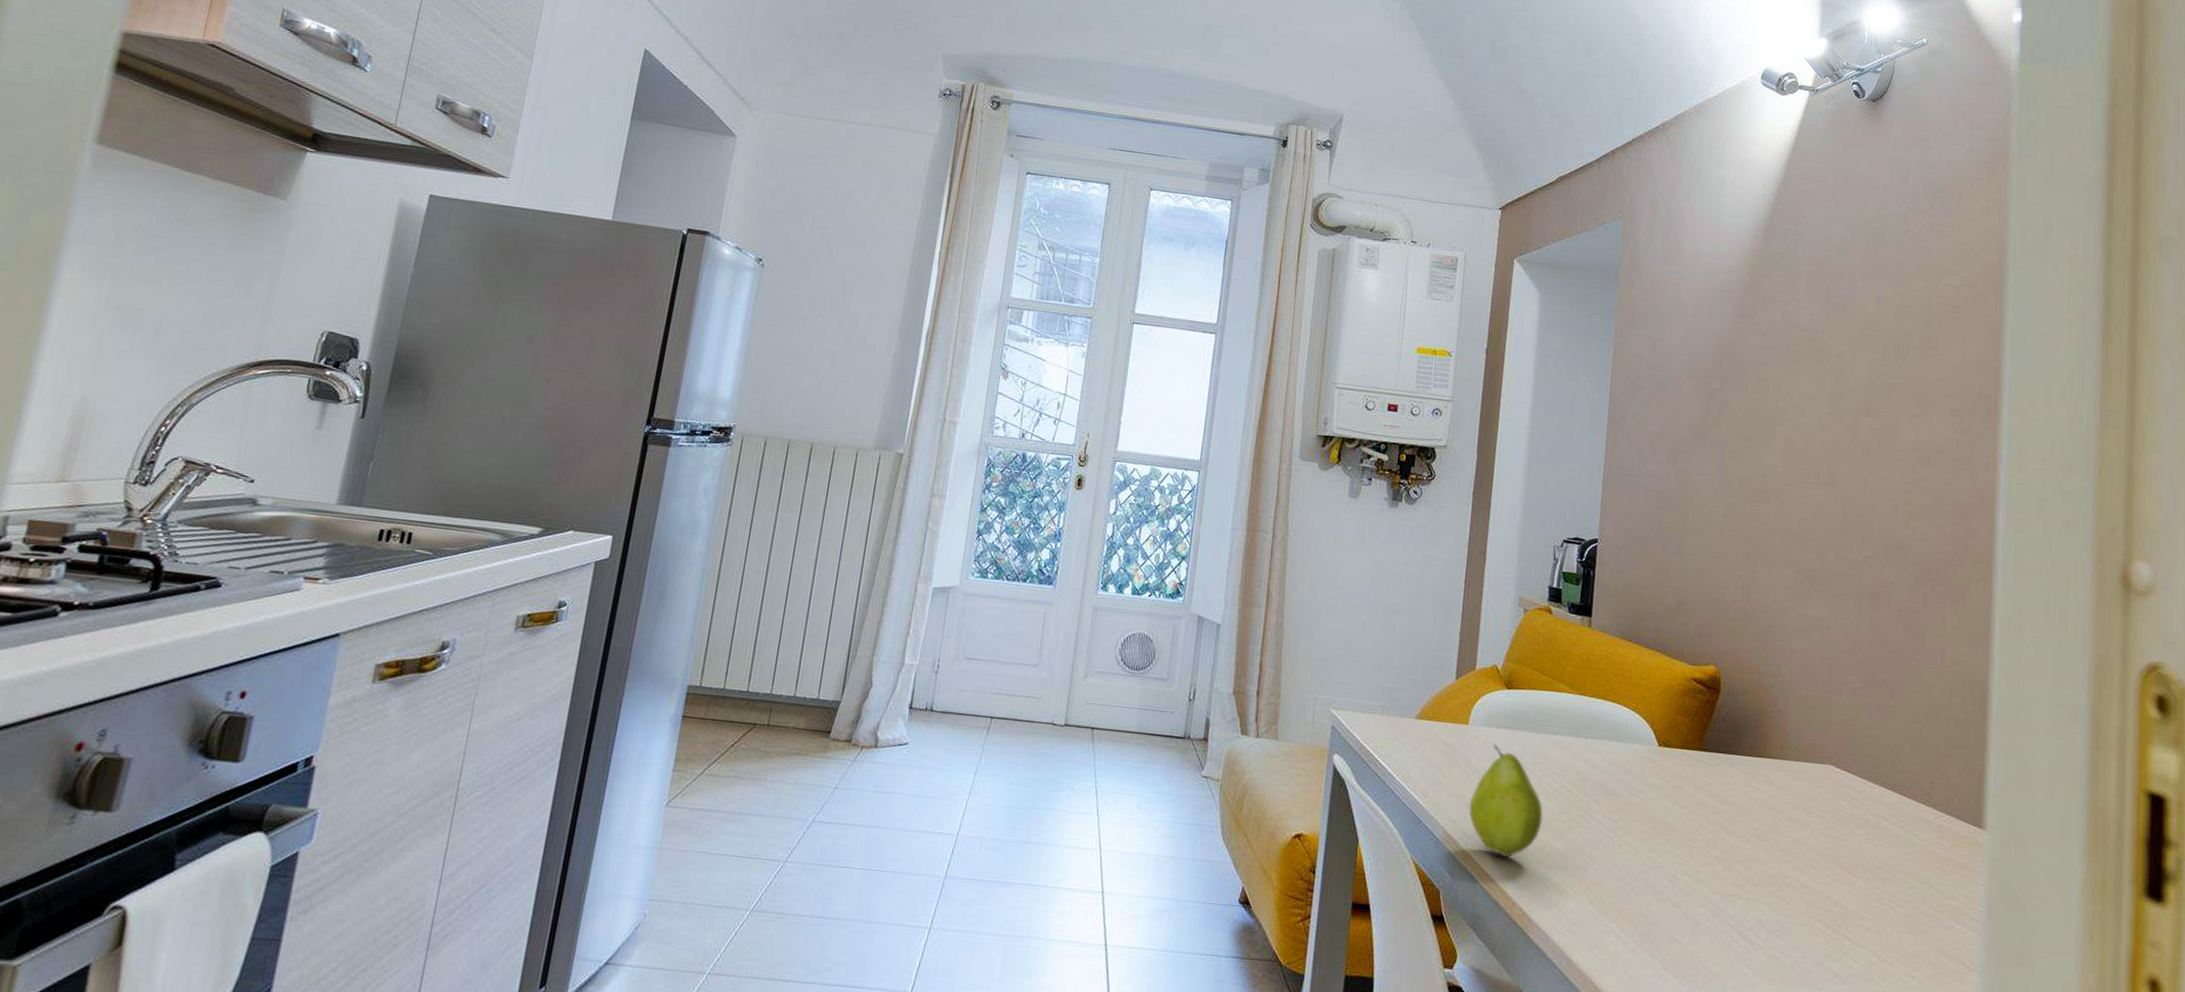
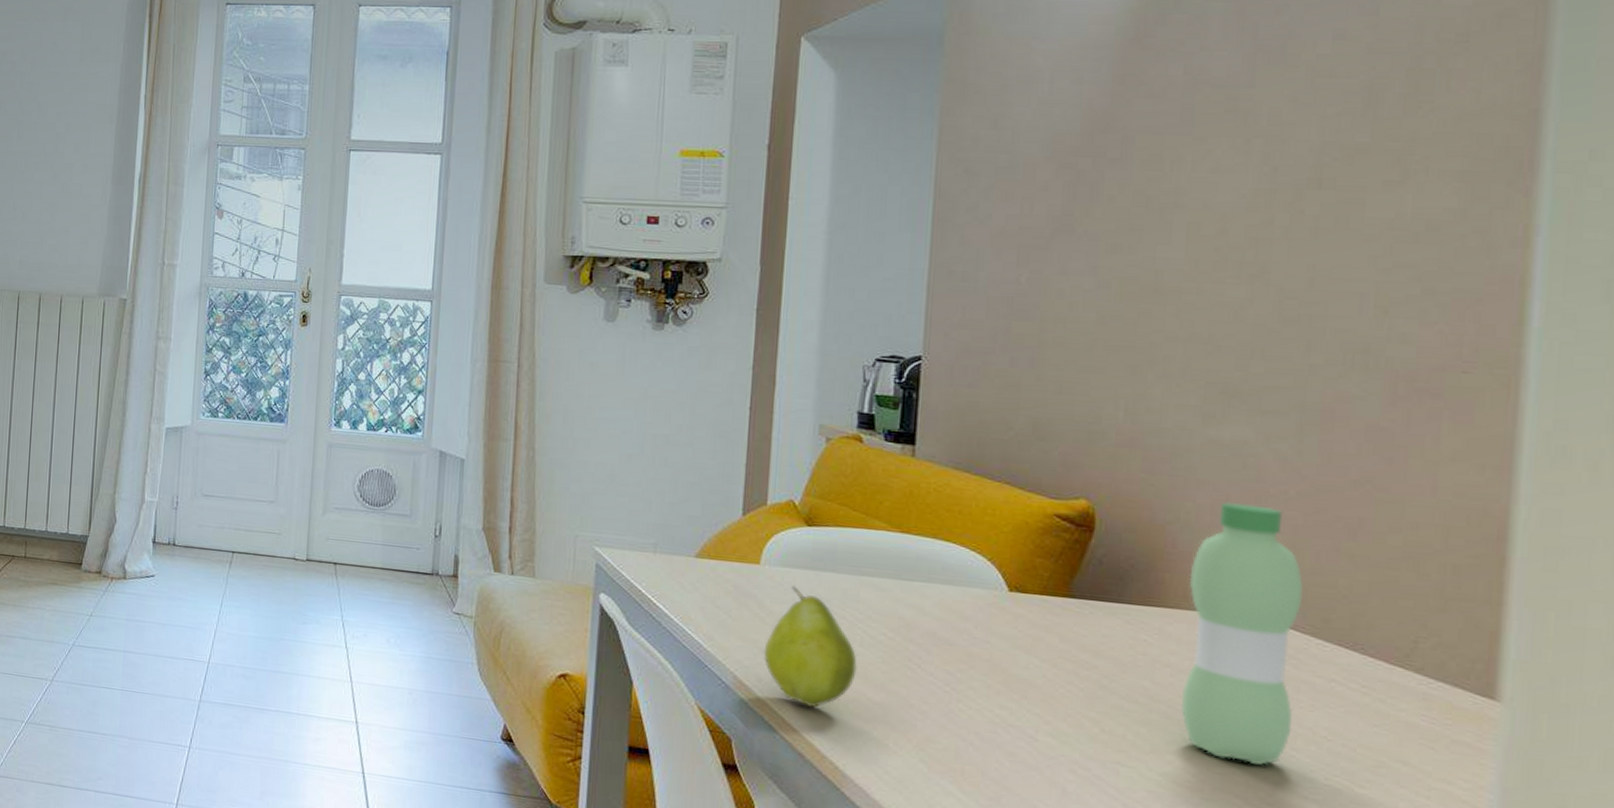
water bottle: none [1780,668,1860,892] -> present [1181,502,1303,765]

